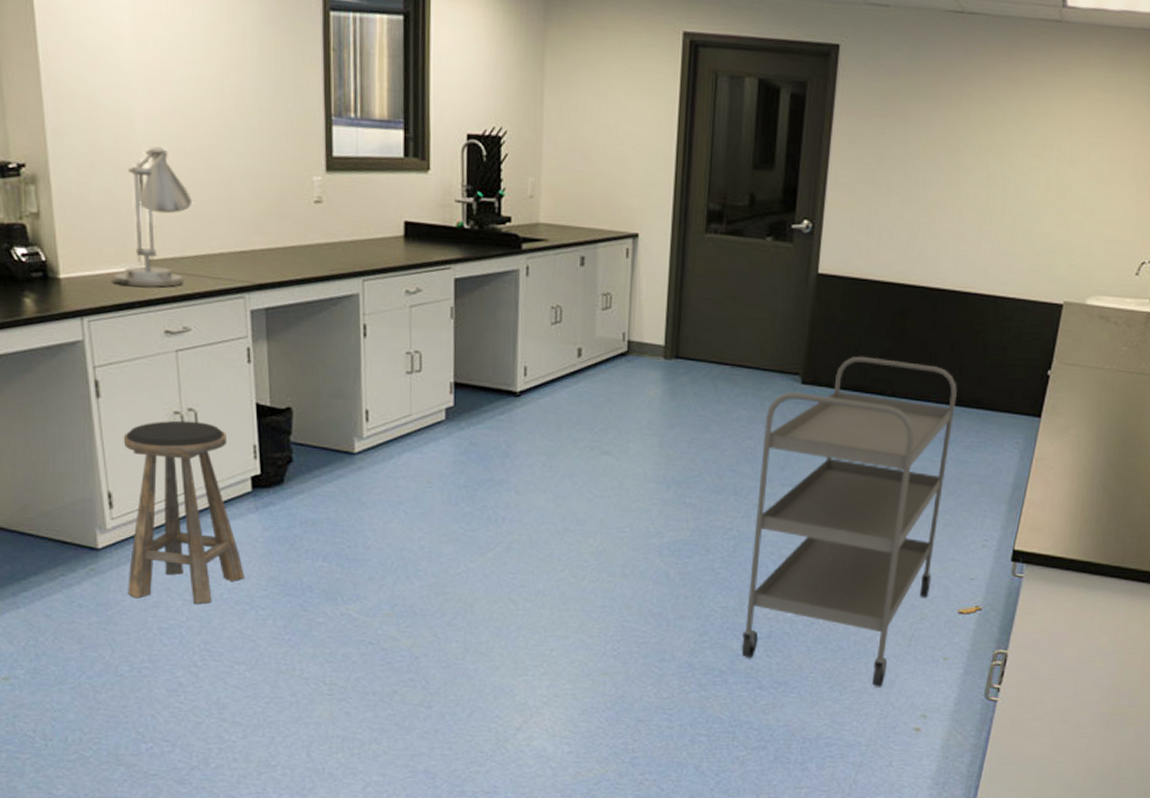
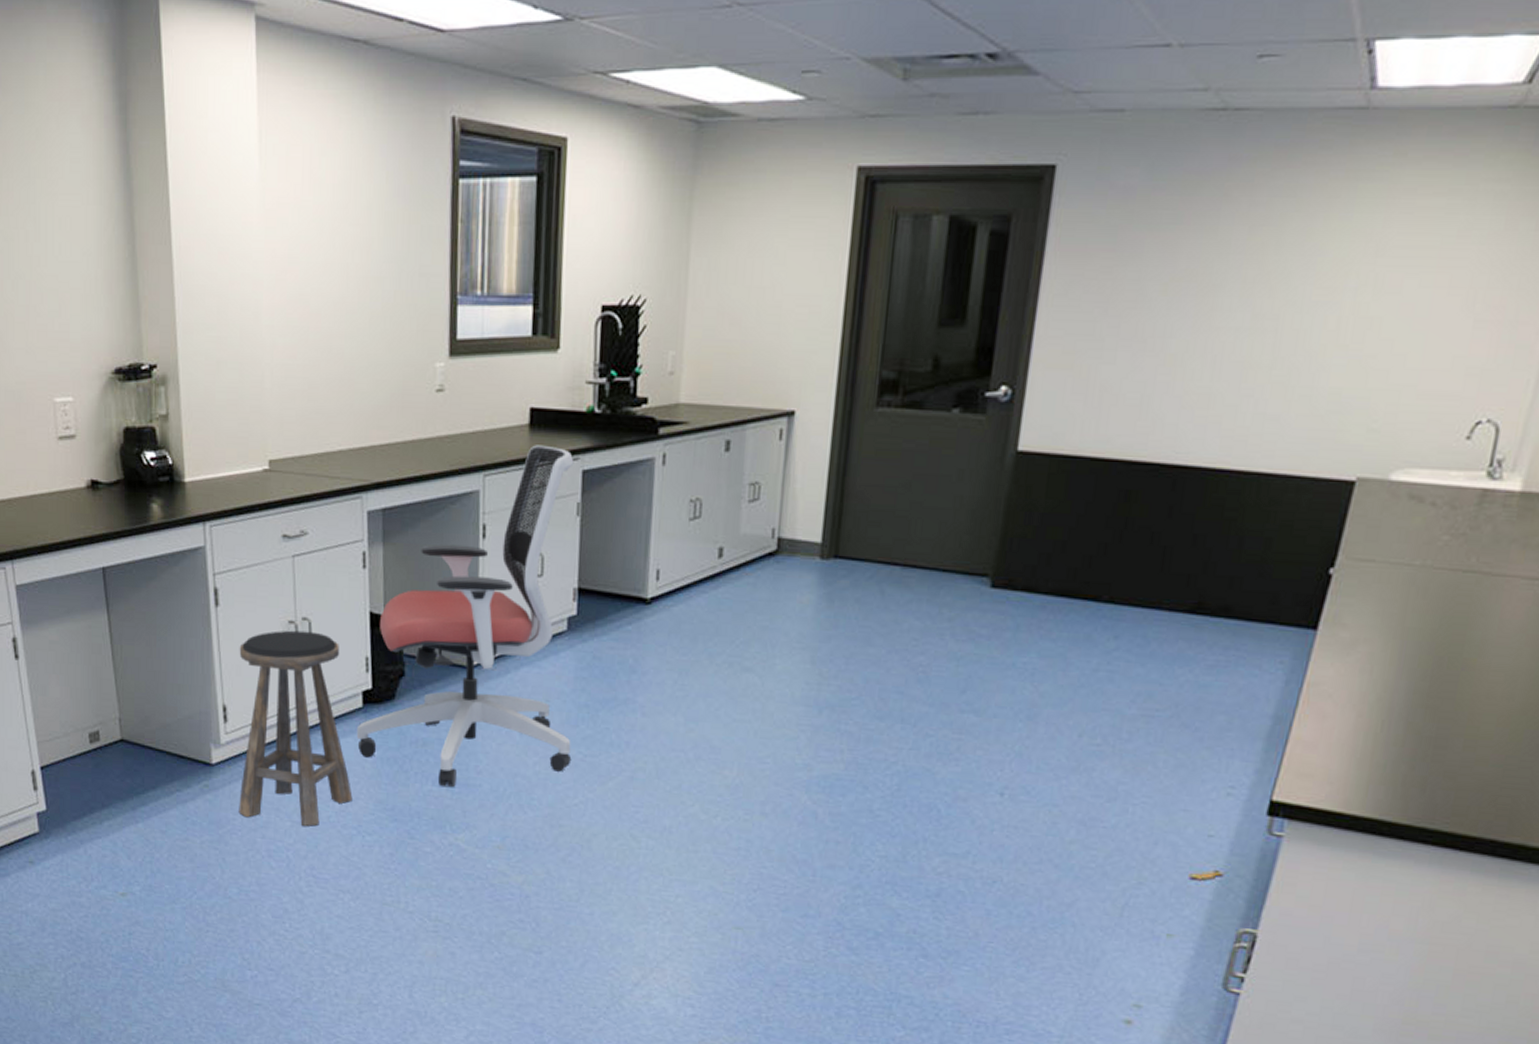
desk lamp: present [111,146,192,288] -> none [232,339,313,489]
office chair: none [246,254,453,562] -> present [356,445,574,787]
utility cart: present [741,356,958,687] -> none [902,552,1200,966]

